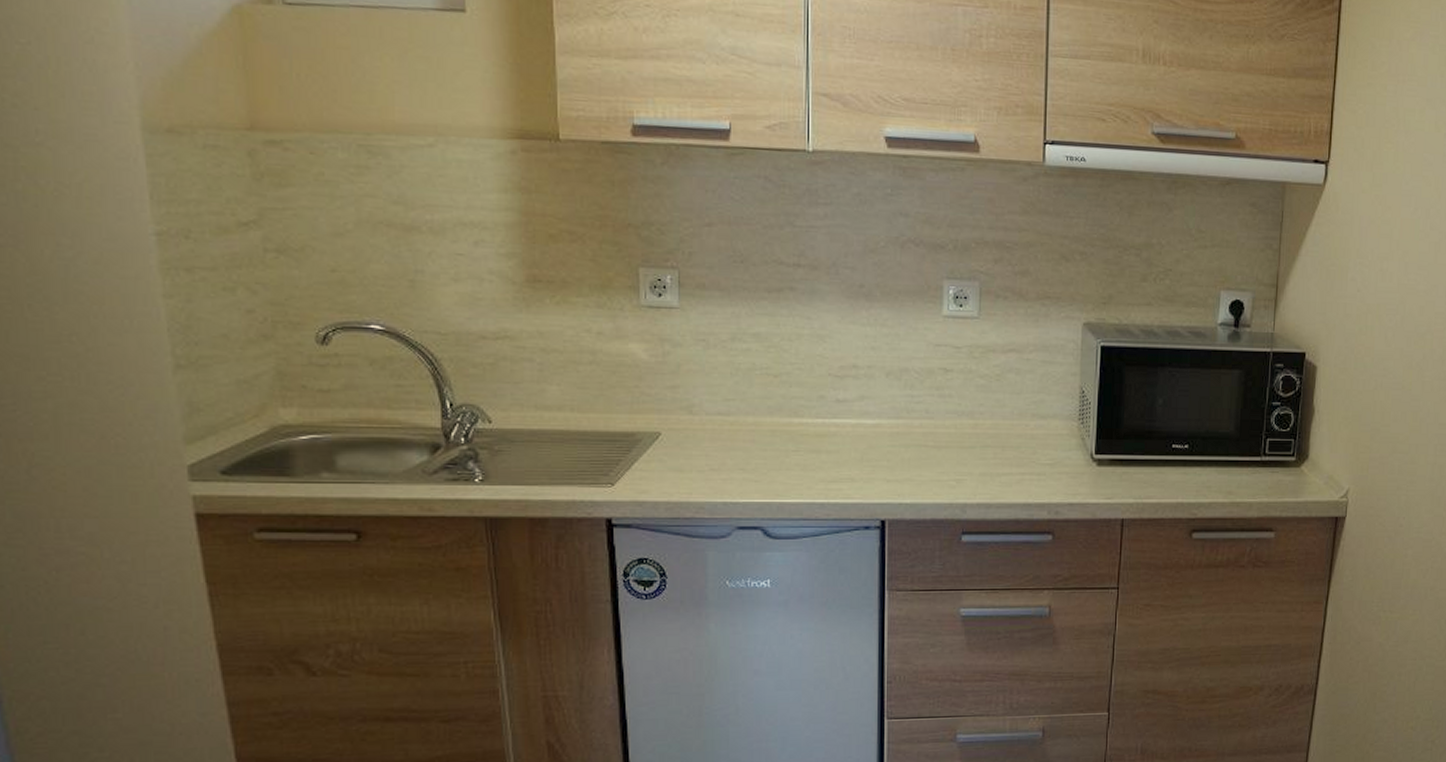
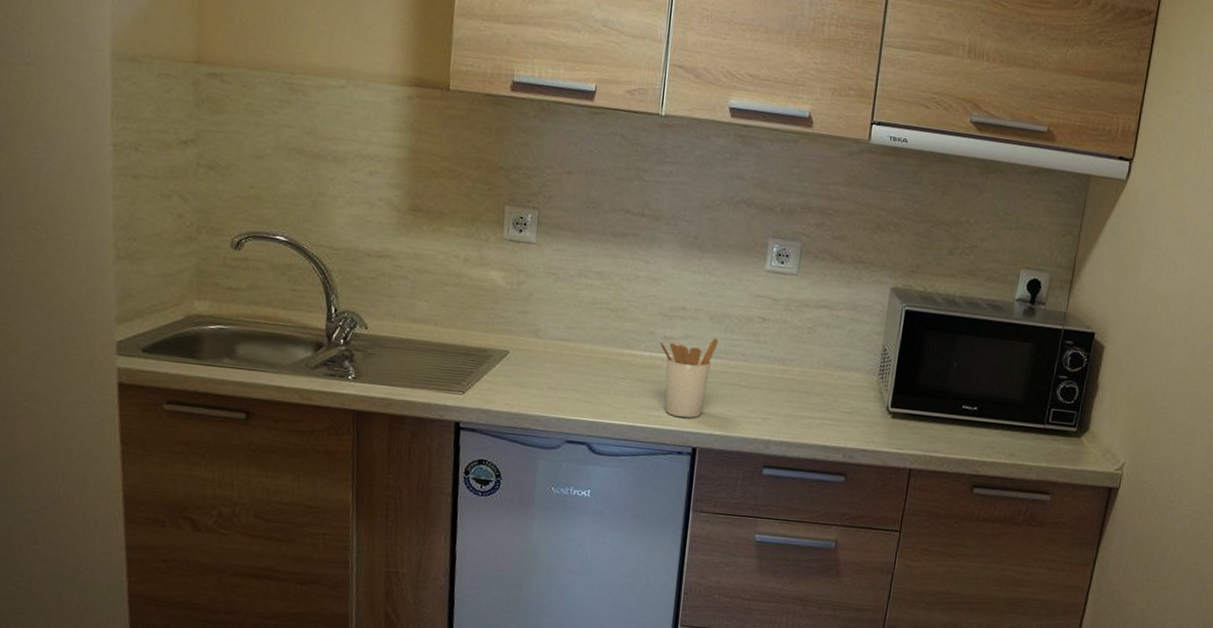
utensil holder: none [831,396,898,489] -> present [659,338,718,418]

